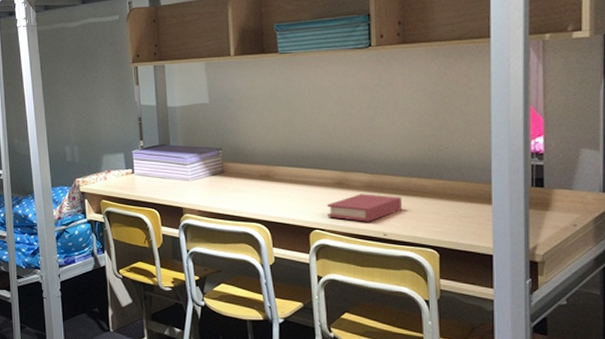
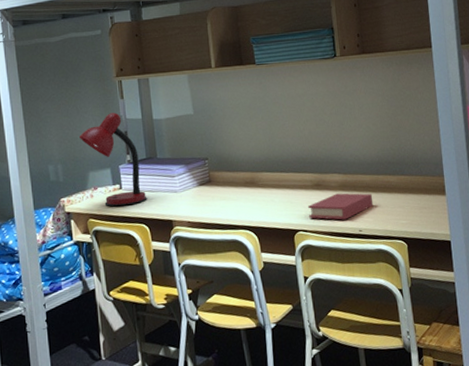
desk lamp: none [95,98,159,190] -> present [80,112,147,207]

